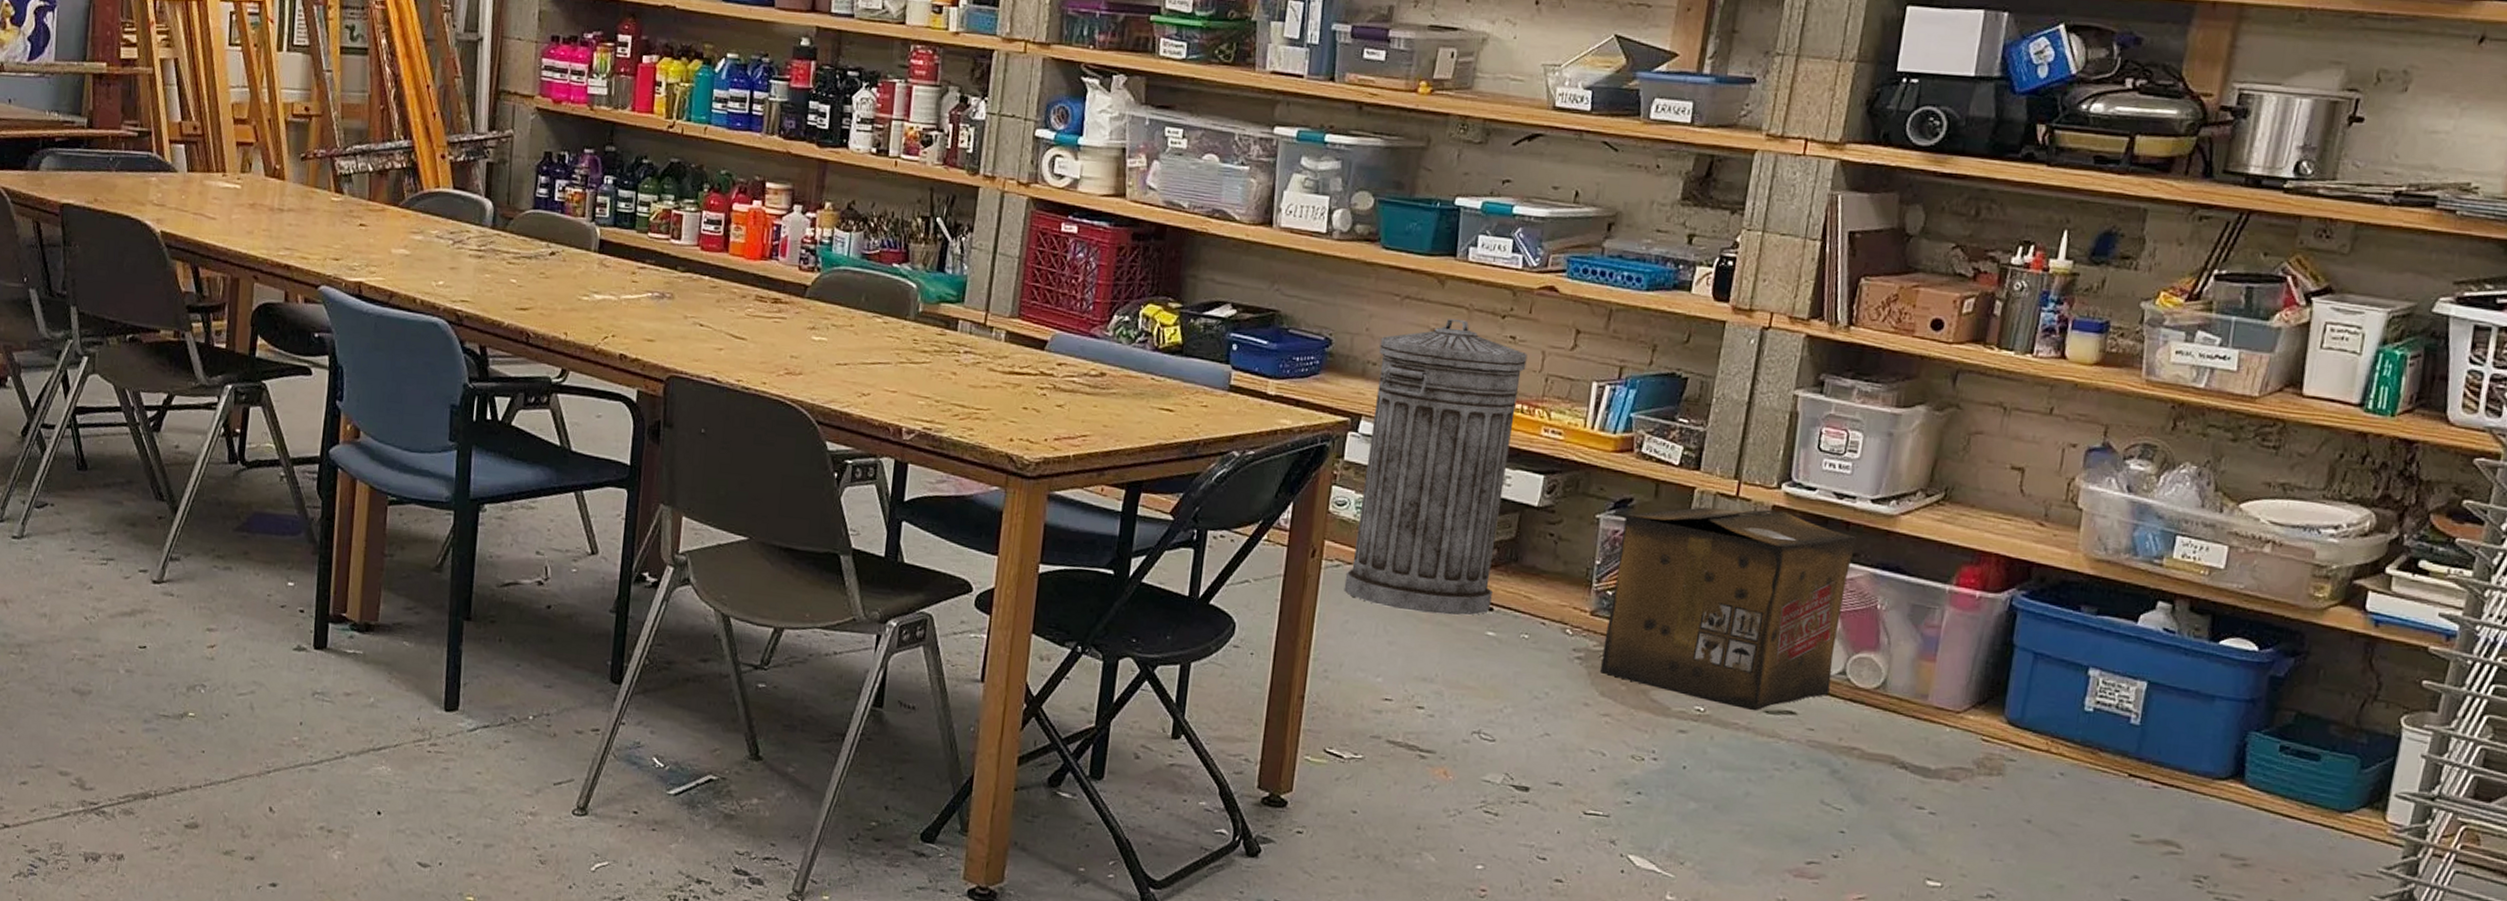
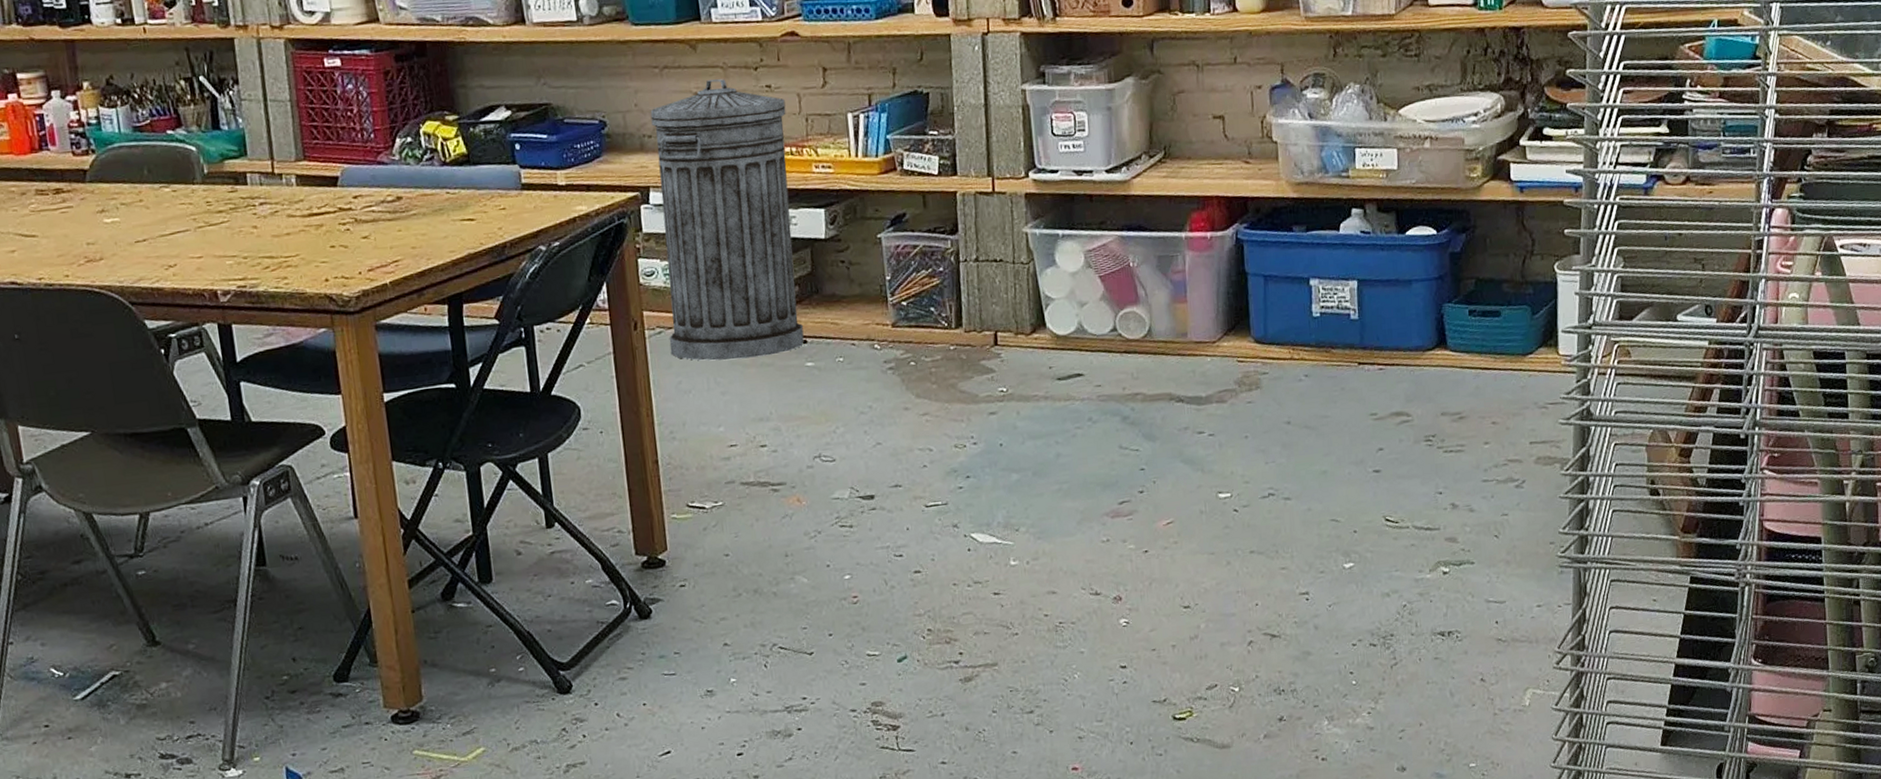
cardboard box: present [1600,507,1858,712] -> none [902,196,1107,382]

